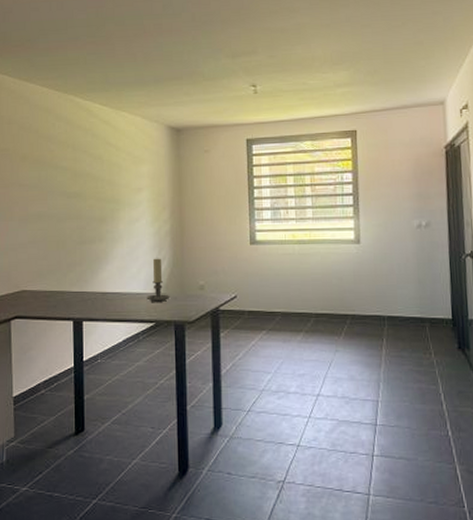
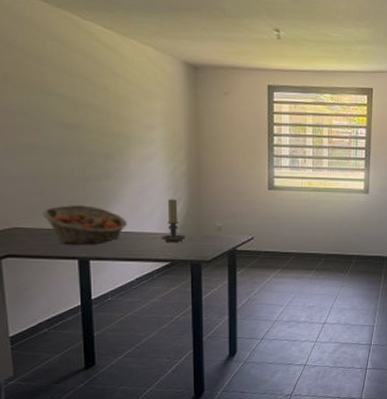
fruit basket: none [46,267,116,306] -> present [42,205,127,245]

